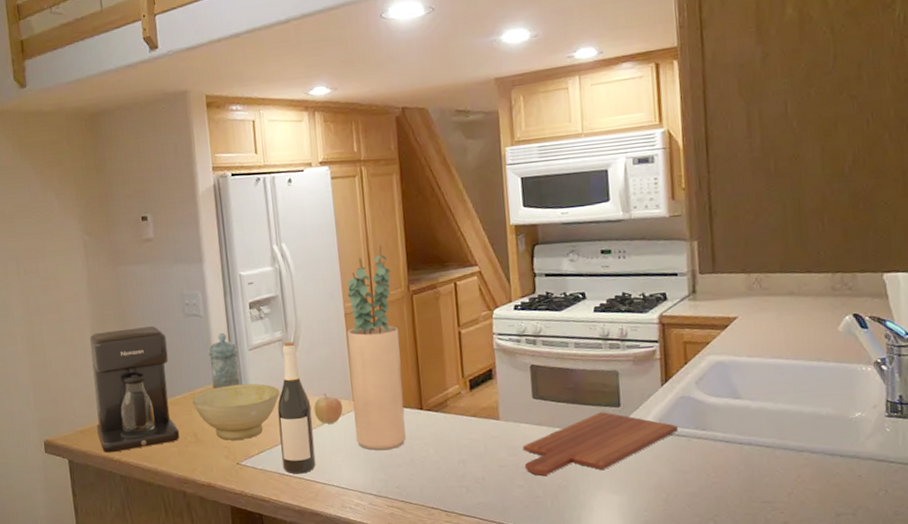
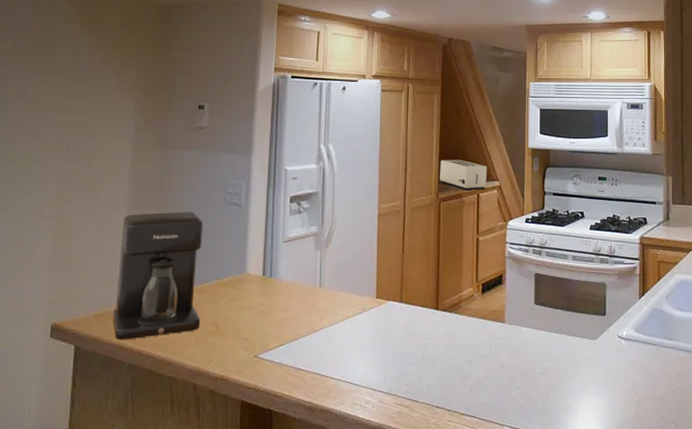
bowl: present [192,383,280,440] -> none [219,275,308,332]
canister: present [209,333,240,390] -> none [242,224,273,279]
wine bottle: present [277,342,316,474] -> none [299,237,336,369]
fruit: present [313,393,343,424] -> none [338,289,365,319]
vase: present [347,245,406,450] -> none [374,154,425,347]
toaster: none [407,246,464,280] -> present [440,159,487,190]
cutting board: present [522,412,678,476] -> none [522,320,650,378]

